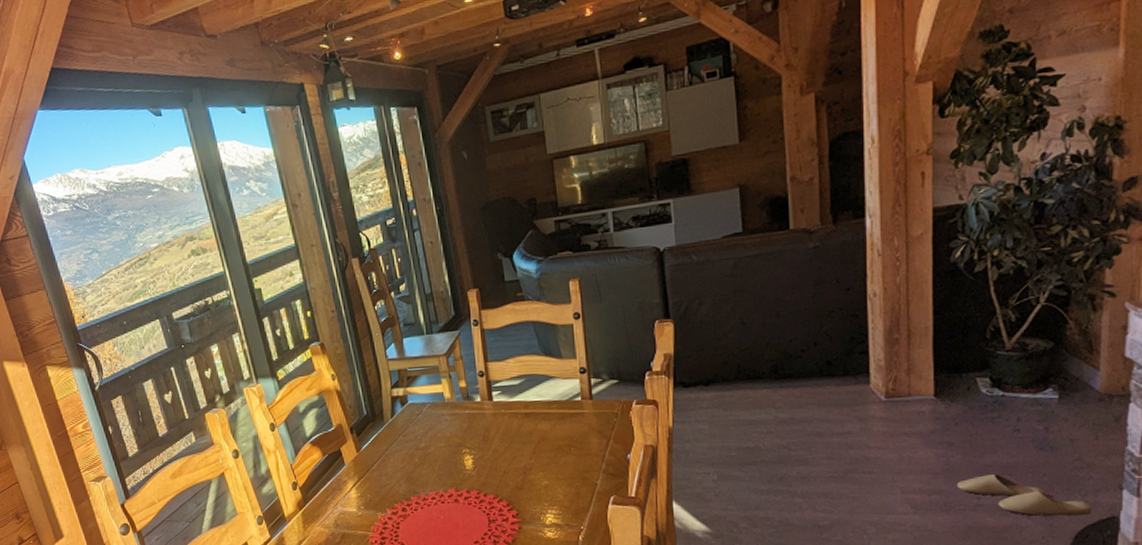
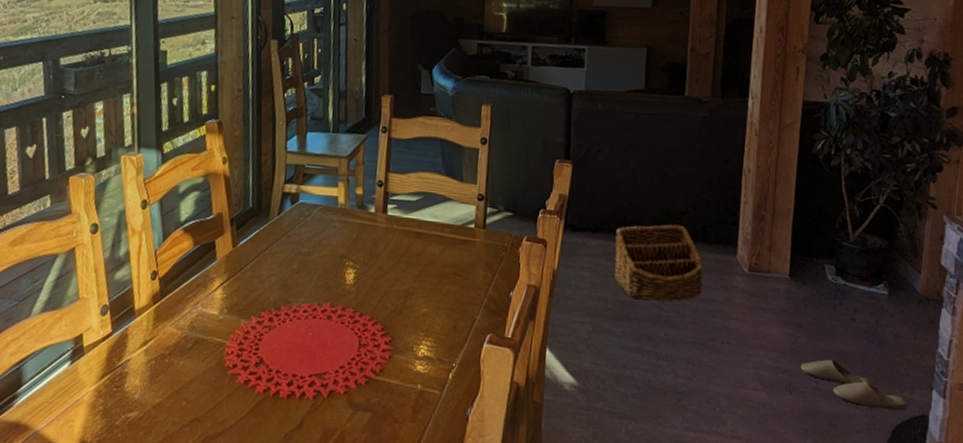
basket: none [730,363,834,443] -> present [614,224,703,301]

